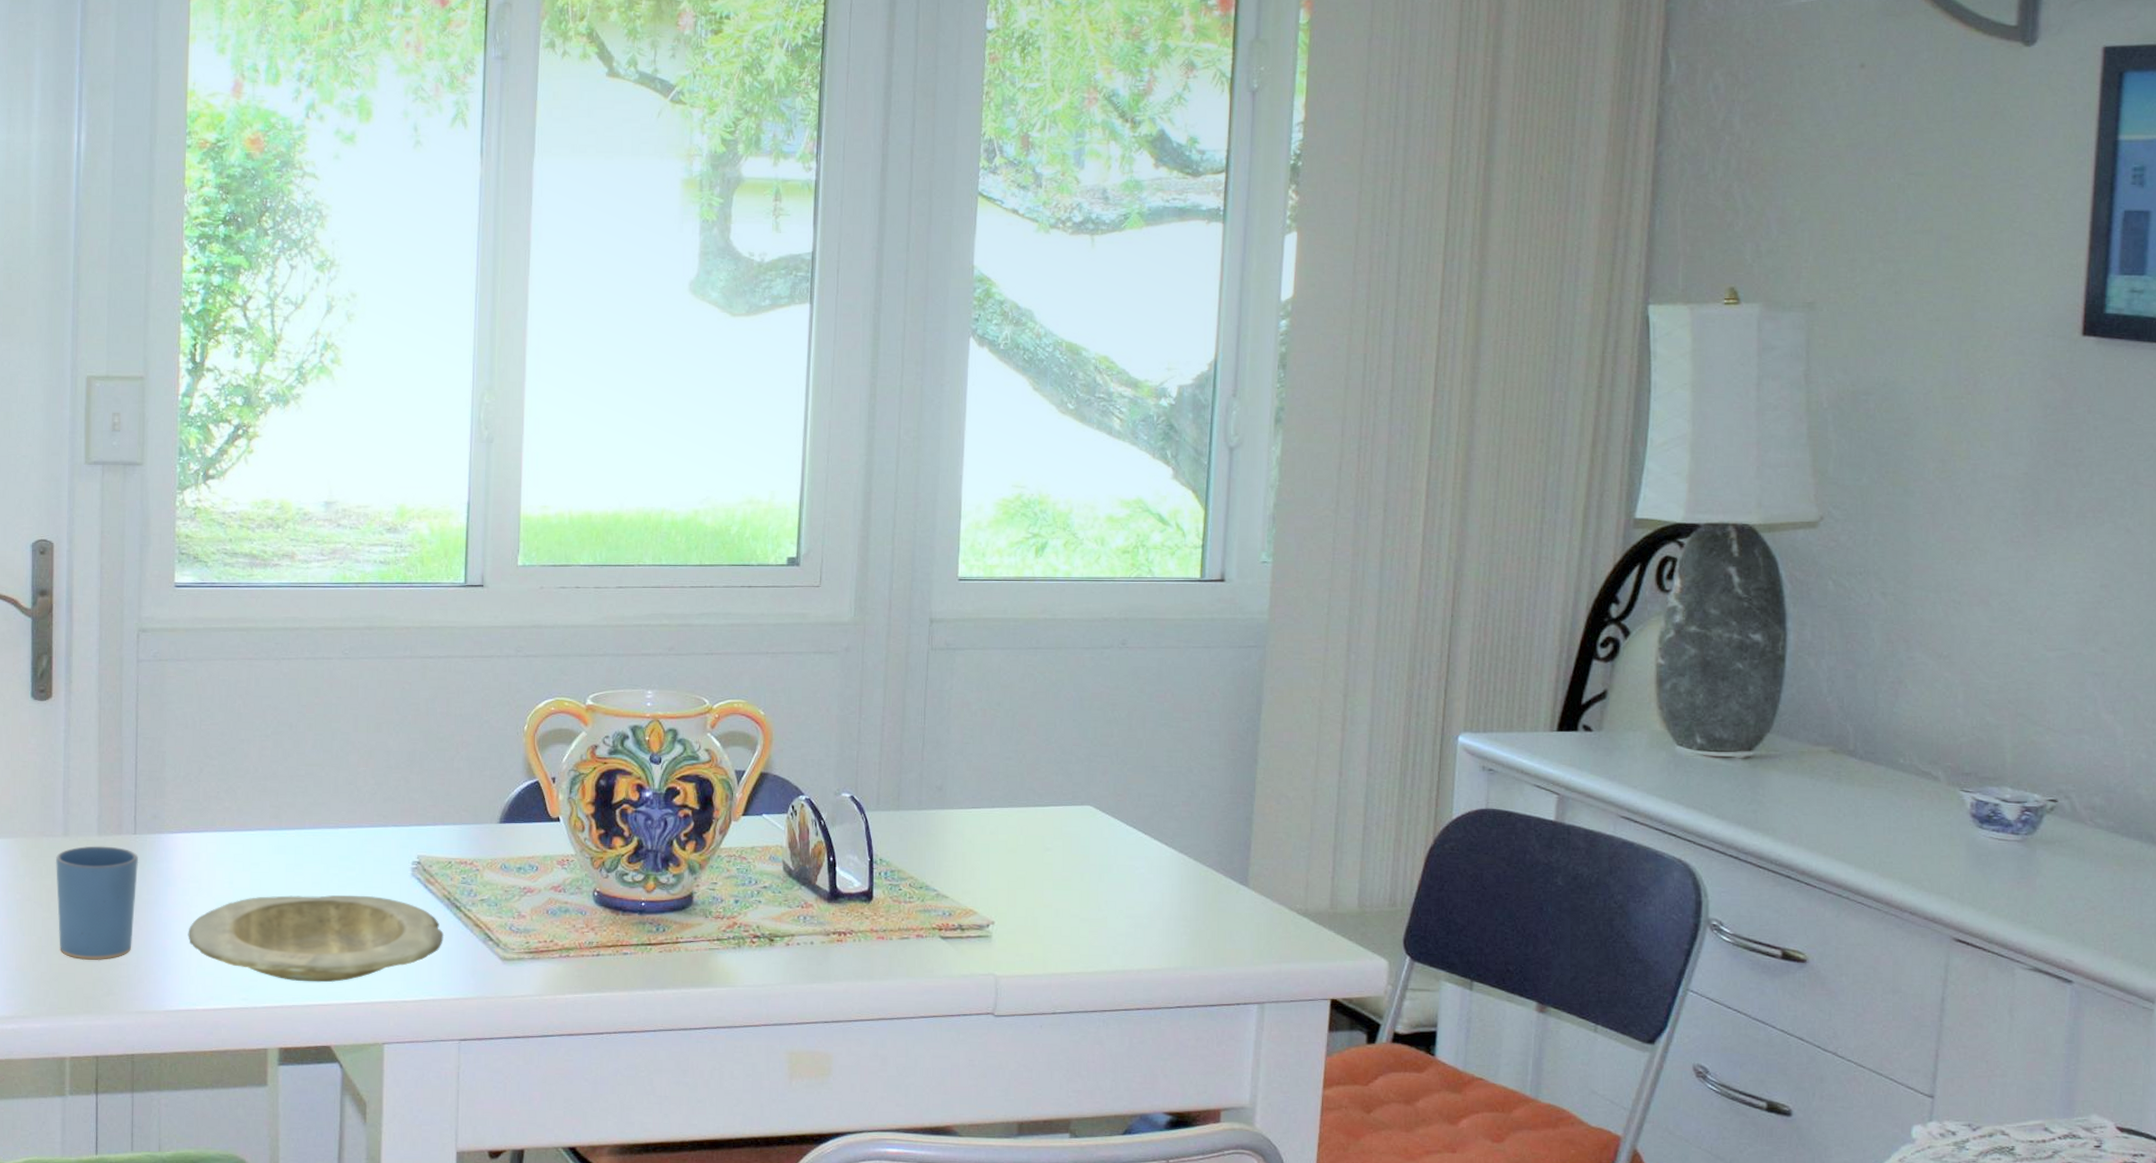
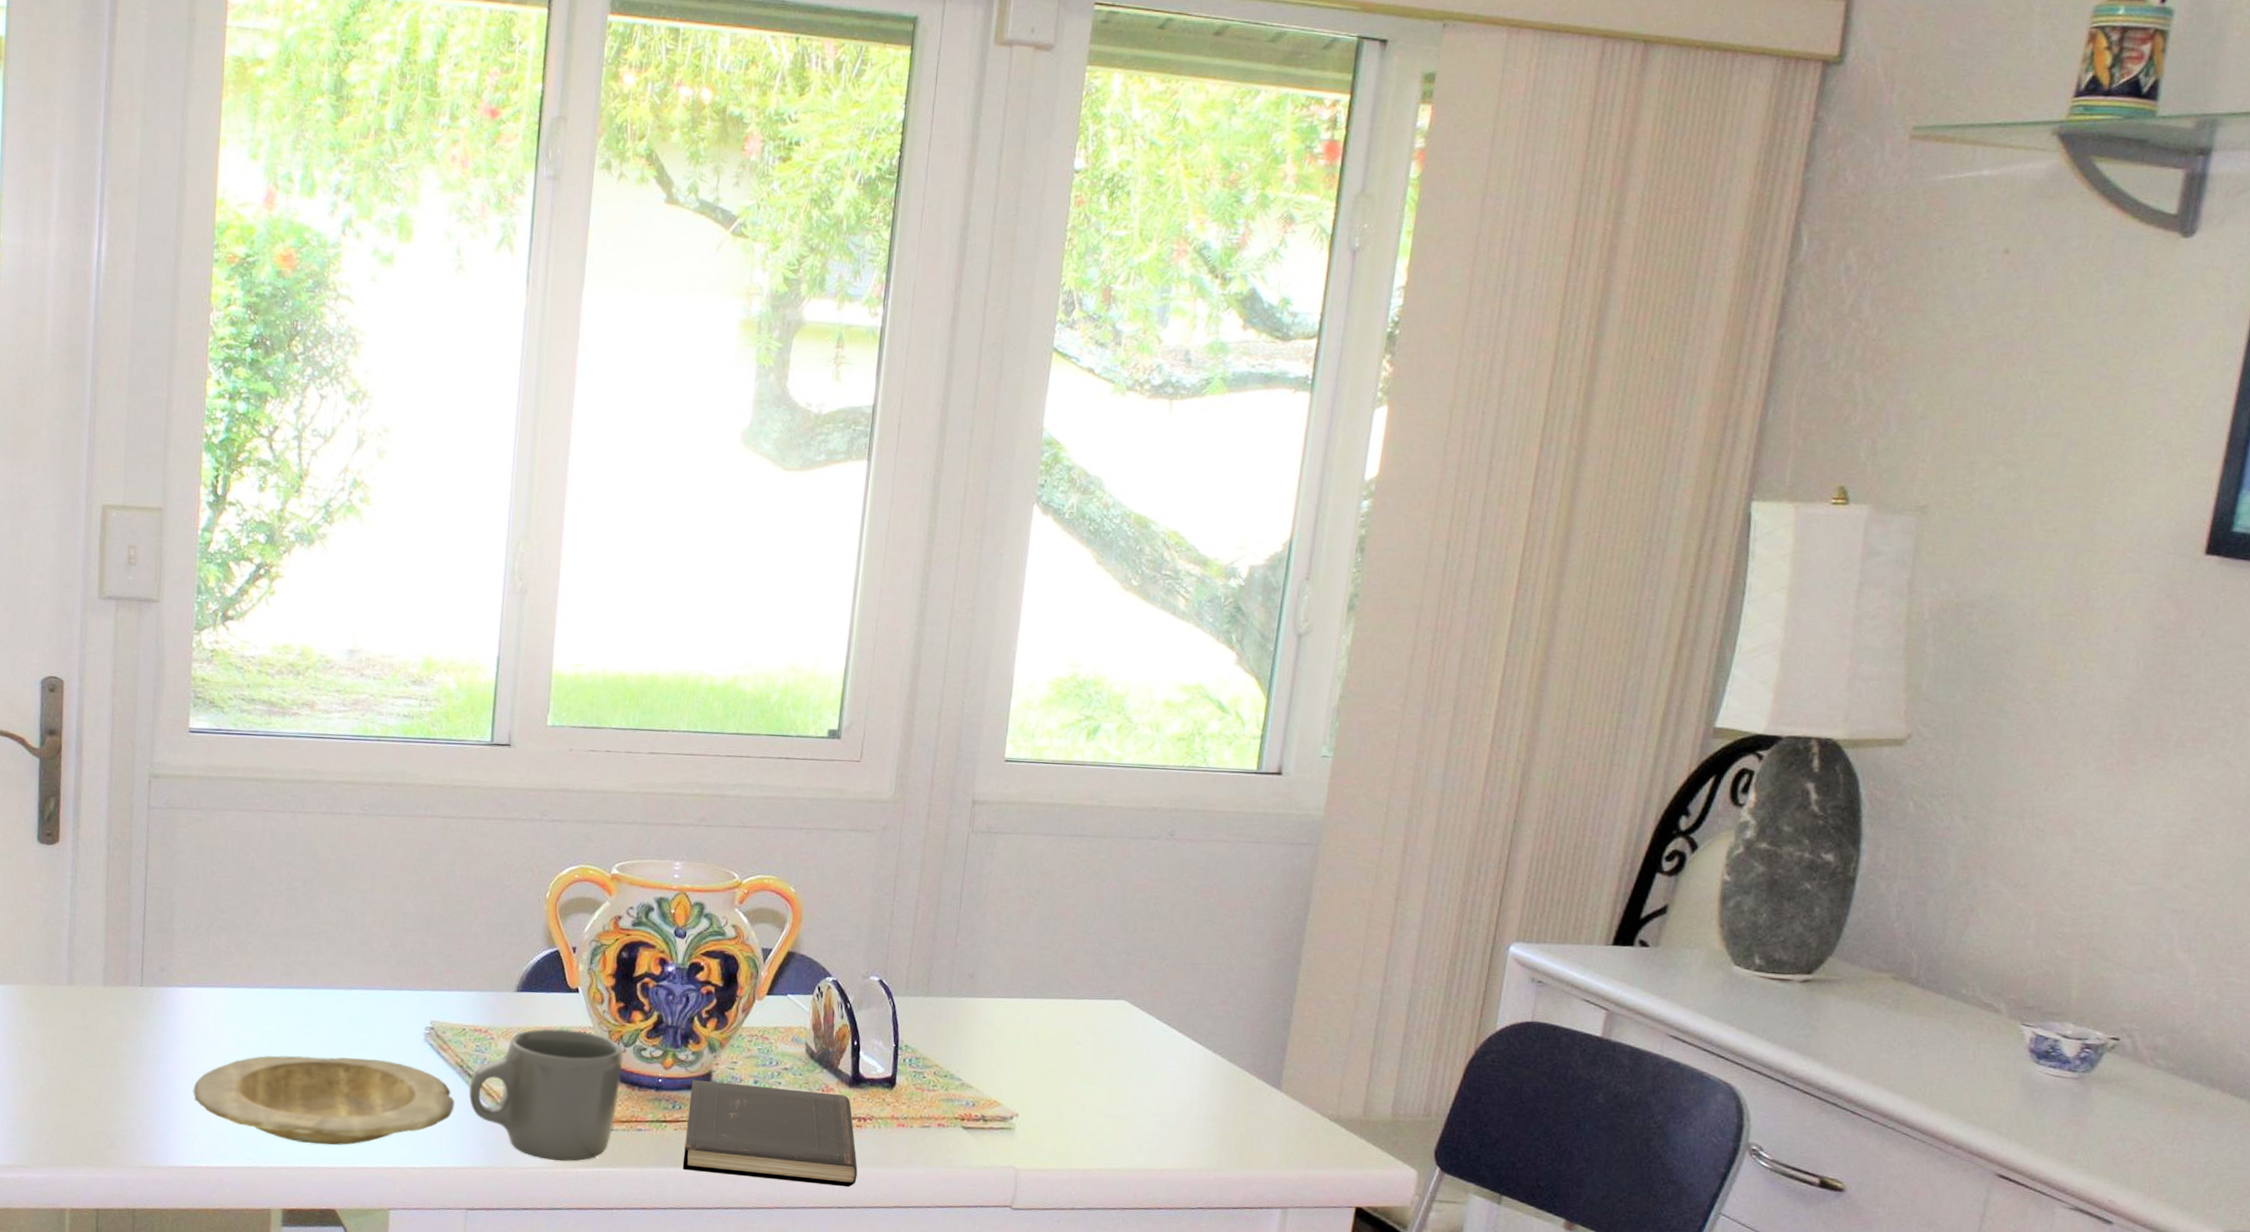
mug: present [55,846,139,960] -> none [59,996,145,1113]
cup: none [457,857,606,989] -> present [469,1028,623,1162]
hardcover book: none [669,901,841,1002] -> present [682,1079,858,1187]

